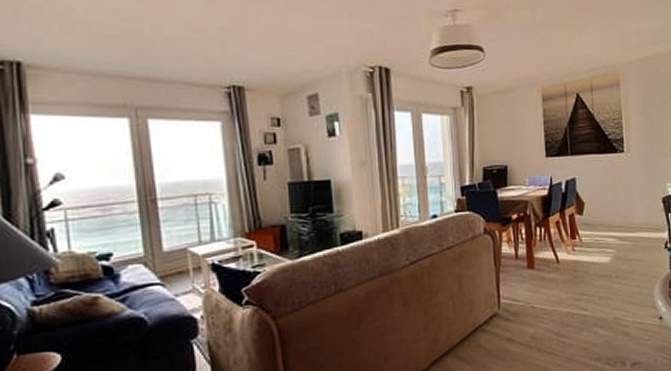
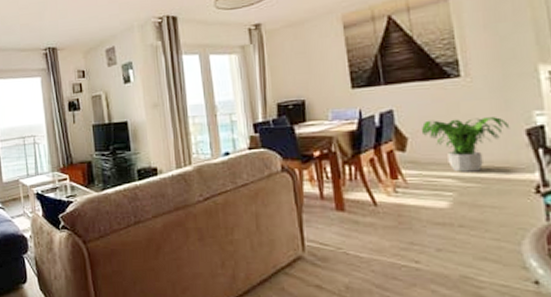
potted plant: none [594,187,653,232] -> present [421,117,510,172]

